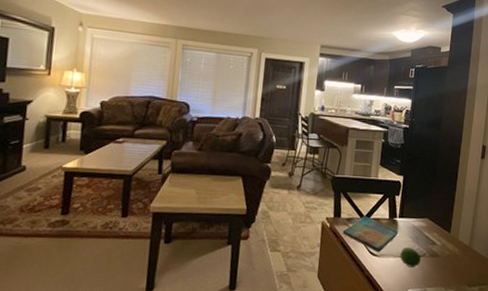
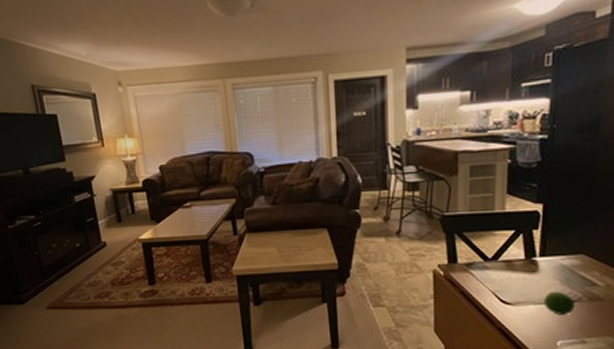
dish towel: present [343,216,399,253] -> none [462,258,540,301]

